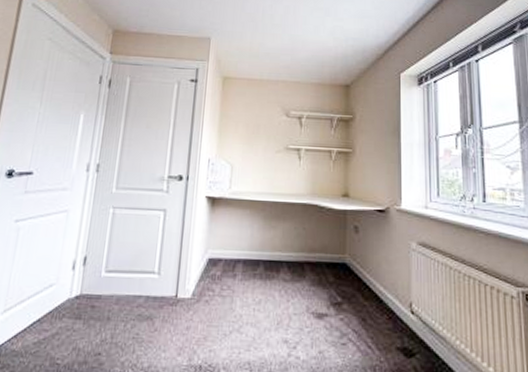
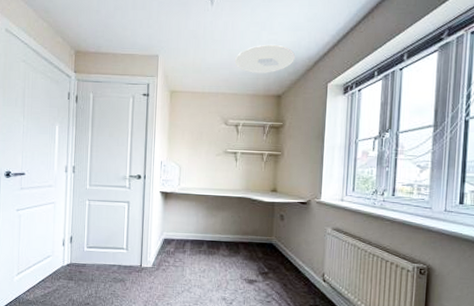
ceiling light: none [297,30,363,61] -> present [235,44,295,73]

